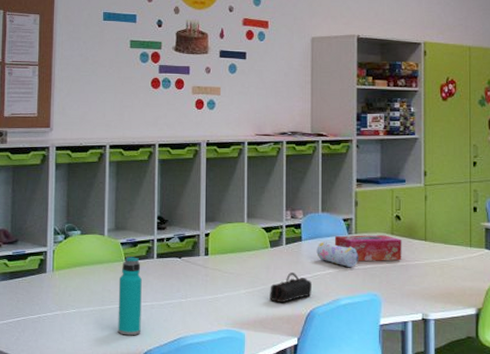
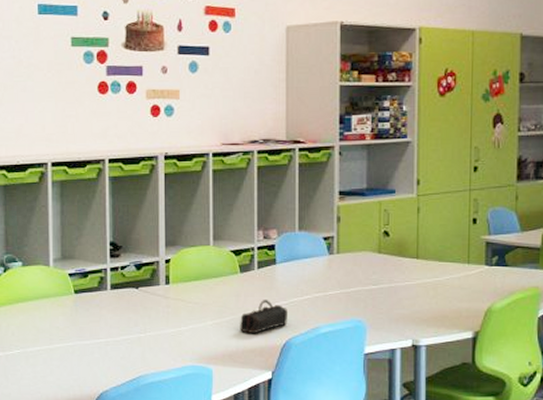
water bottle: present [118,256,142,336] -> none [68,289,95,376]
pencil case: present [316,240,359,267] -> none [293,262,341,291]
tissue box: present [334,234,402,262] -> none [313,253,390,285]

